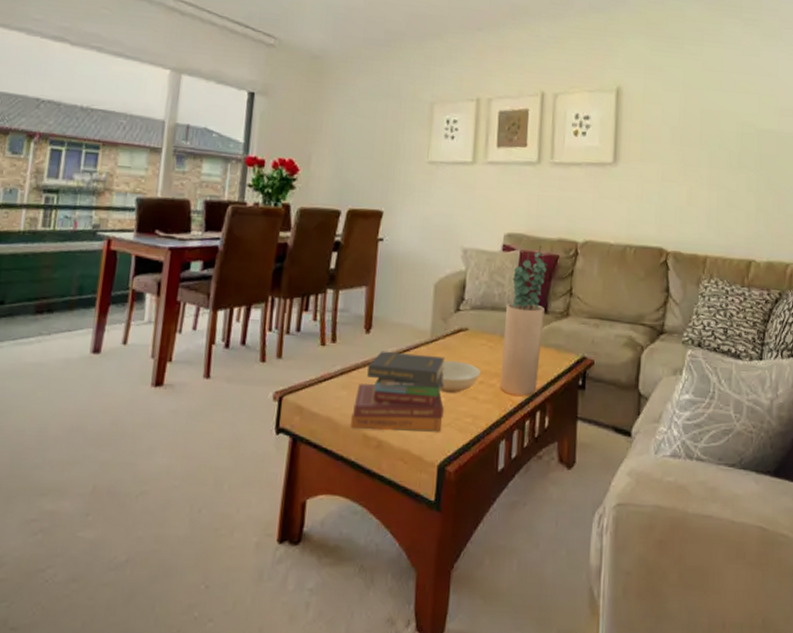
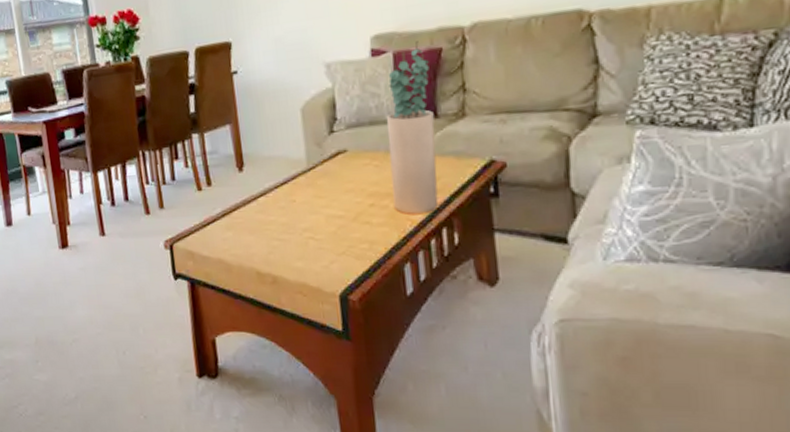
books: present [350,351,445,432] -> none [241,184,336,267]
bowl: present [440,360,481,393] -> none [325,186,370,221]

